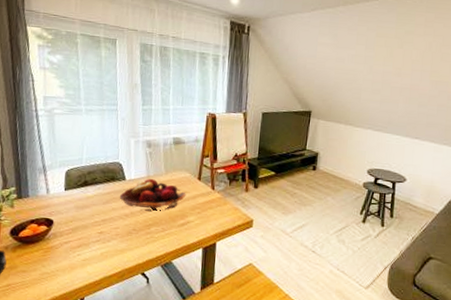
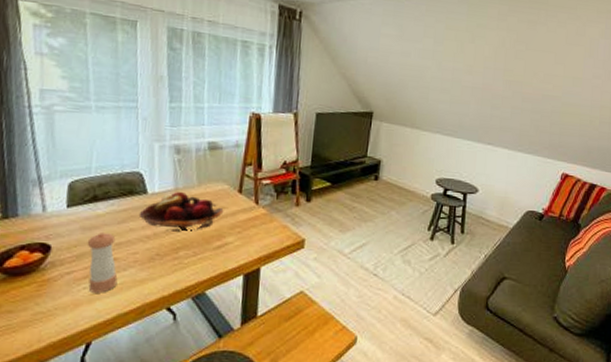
pepper shaker: none [80,211,104,259] -> present [87,233,118,293]

